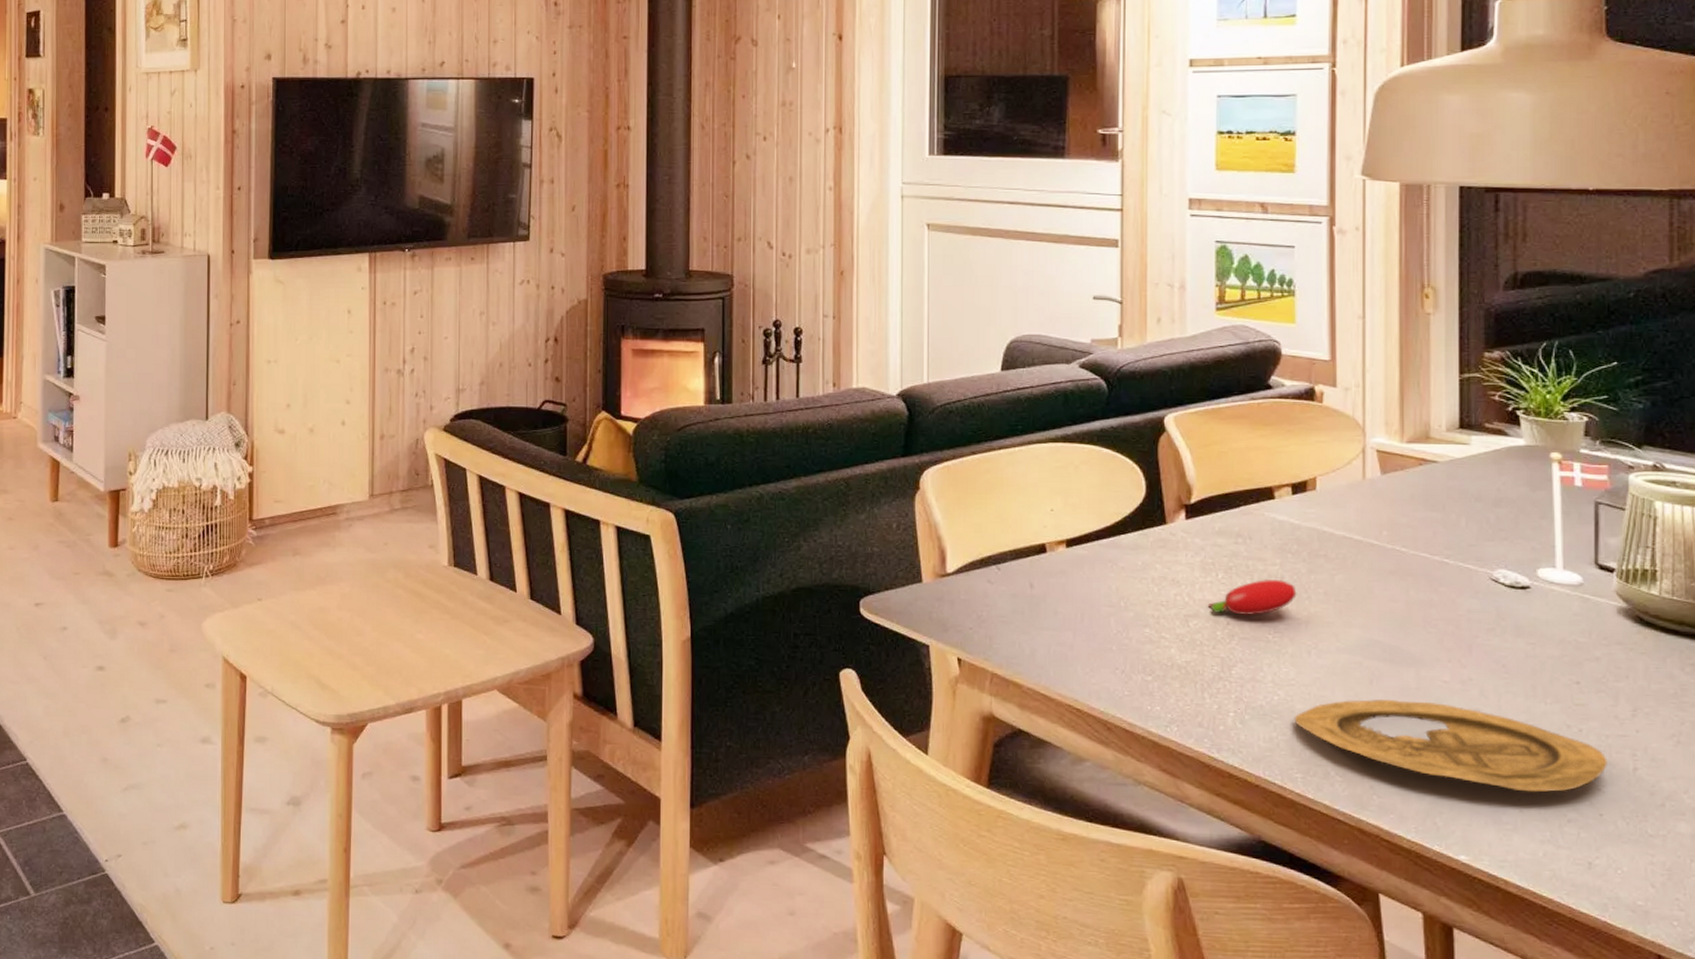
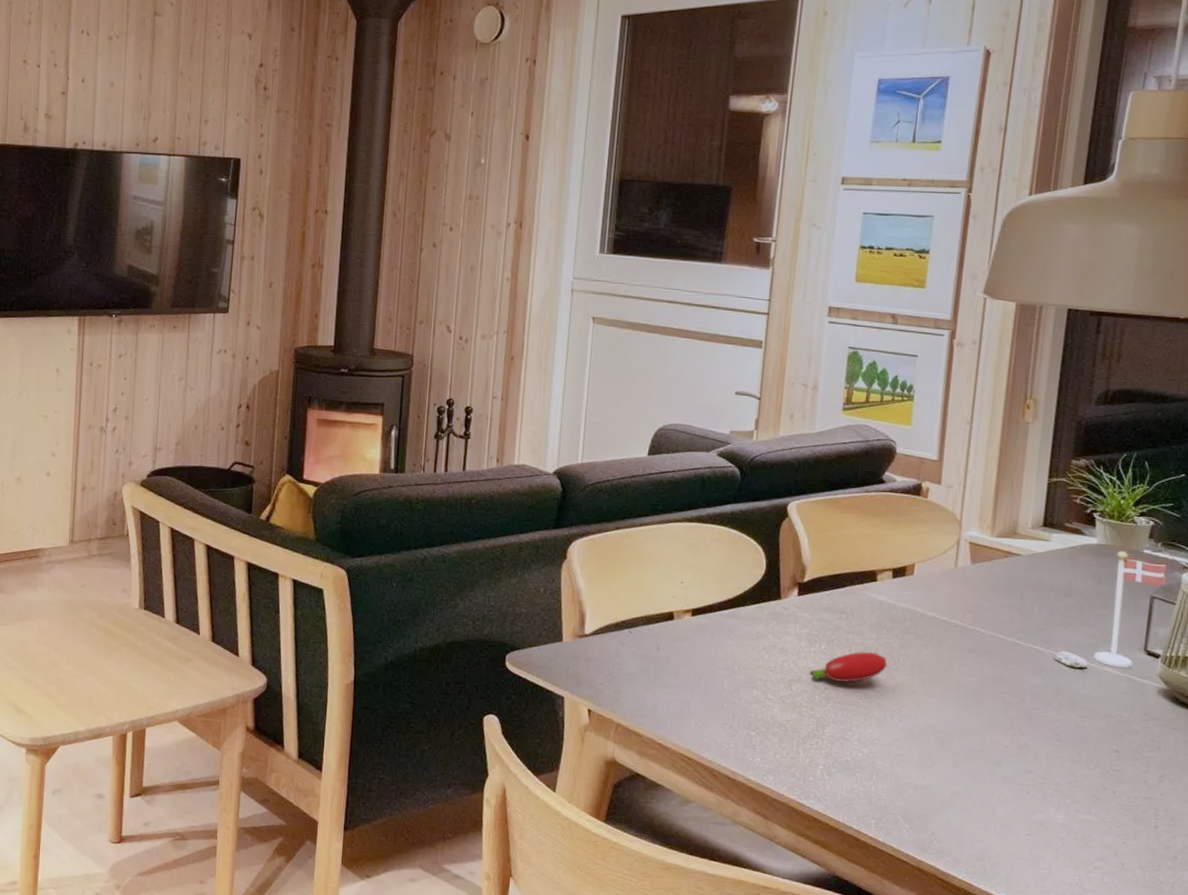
plate: present [1294,699,1607,793] -> none [873,759,1134,844]

